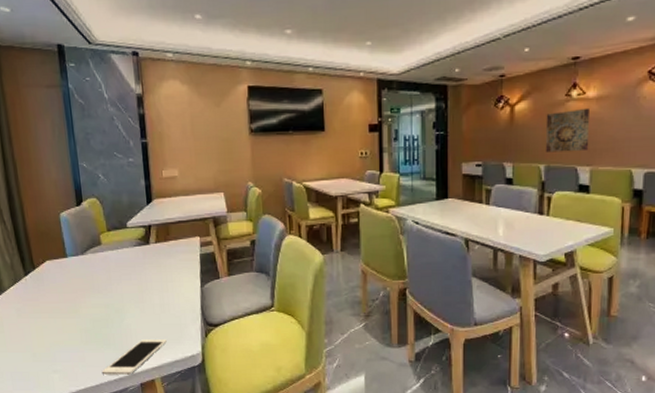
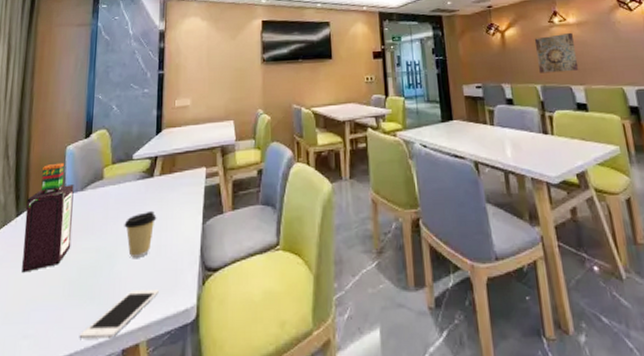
bottle: none [31,228,81,322] -> present [22,162,74,273]
coffee cup: none [127,274,158,313] -> present [124,210,157,258]

